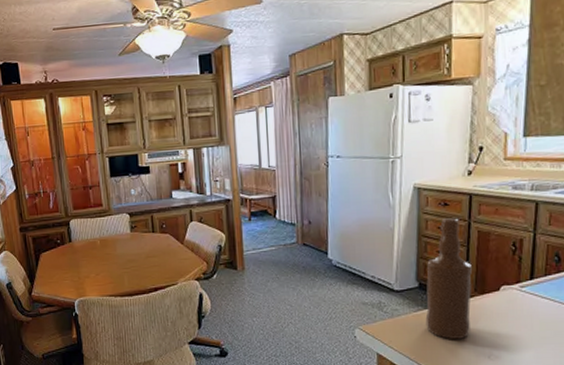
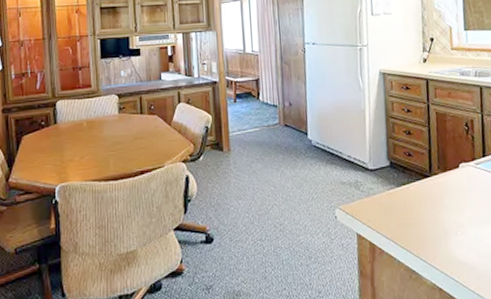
bottle: present [425,218,472,340] -> none [395,100,438,217]

